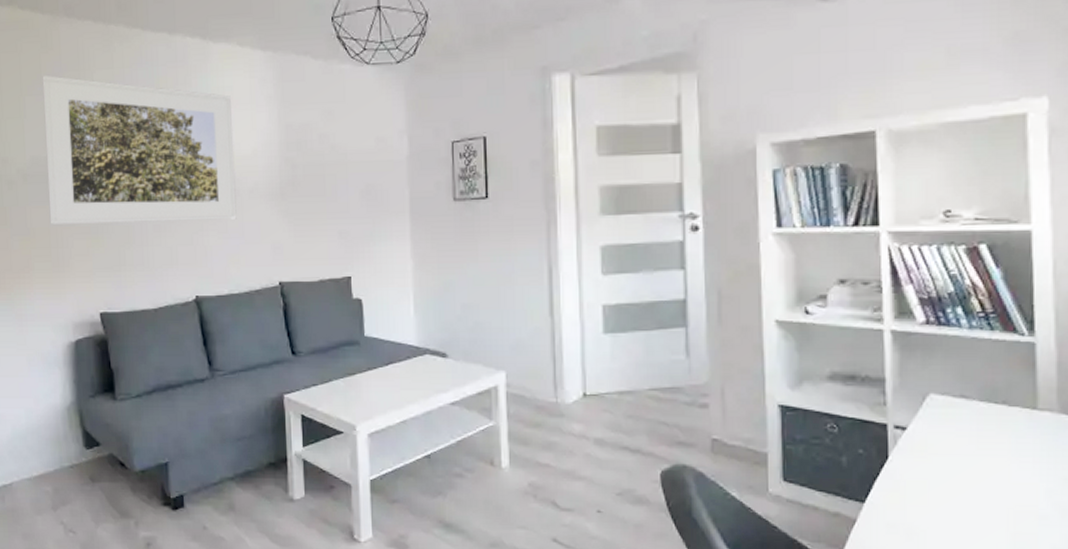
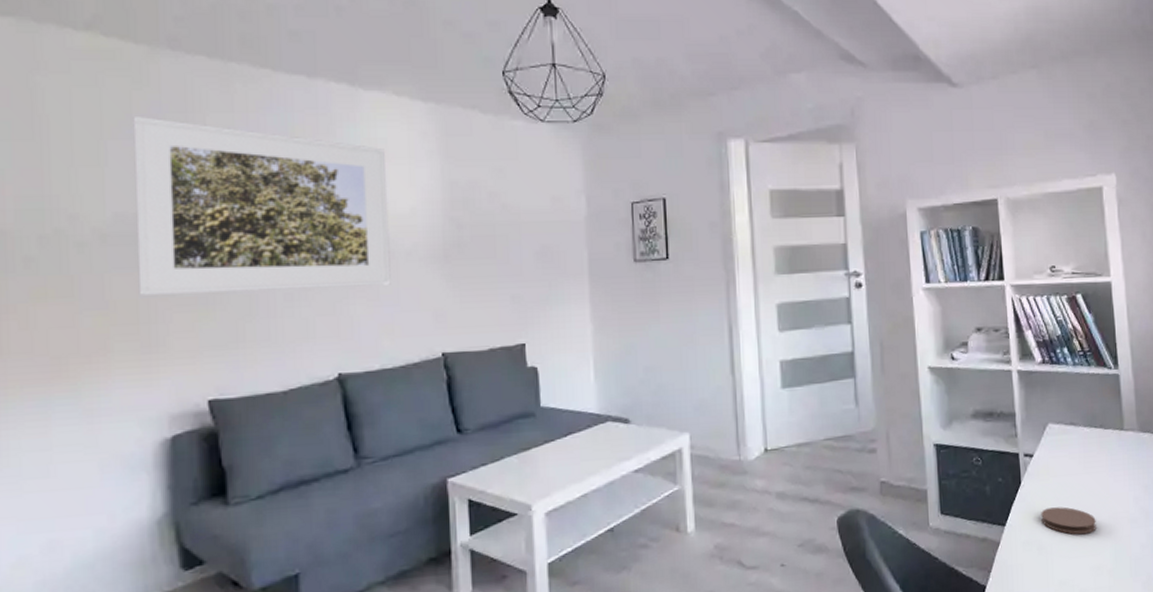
coaster: none [913,489,989,525] -> present [1041,506,1096,535]

